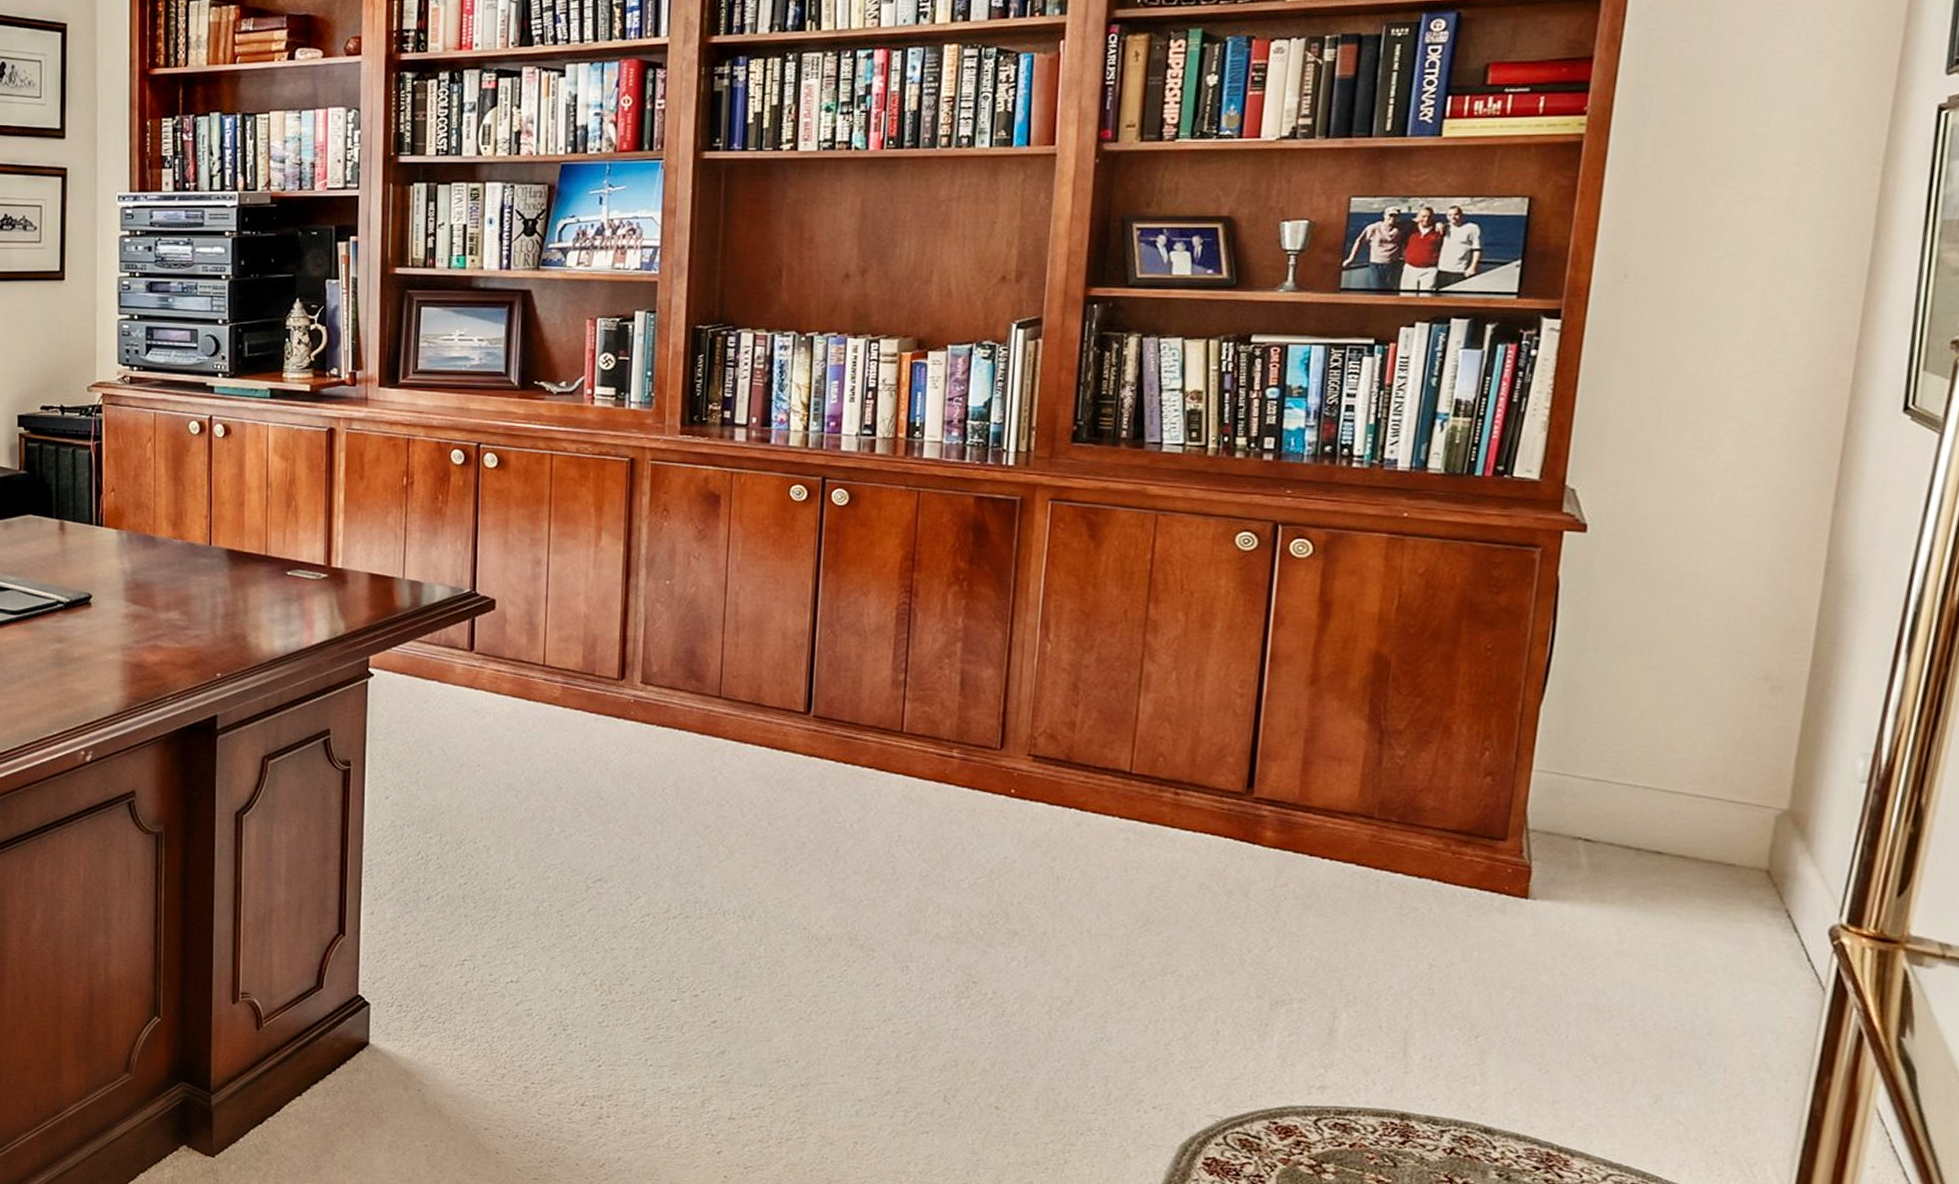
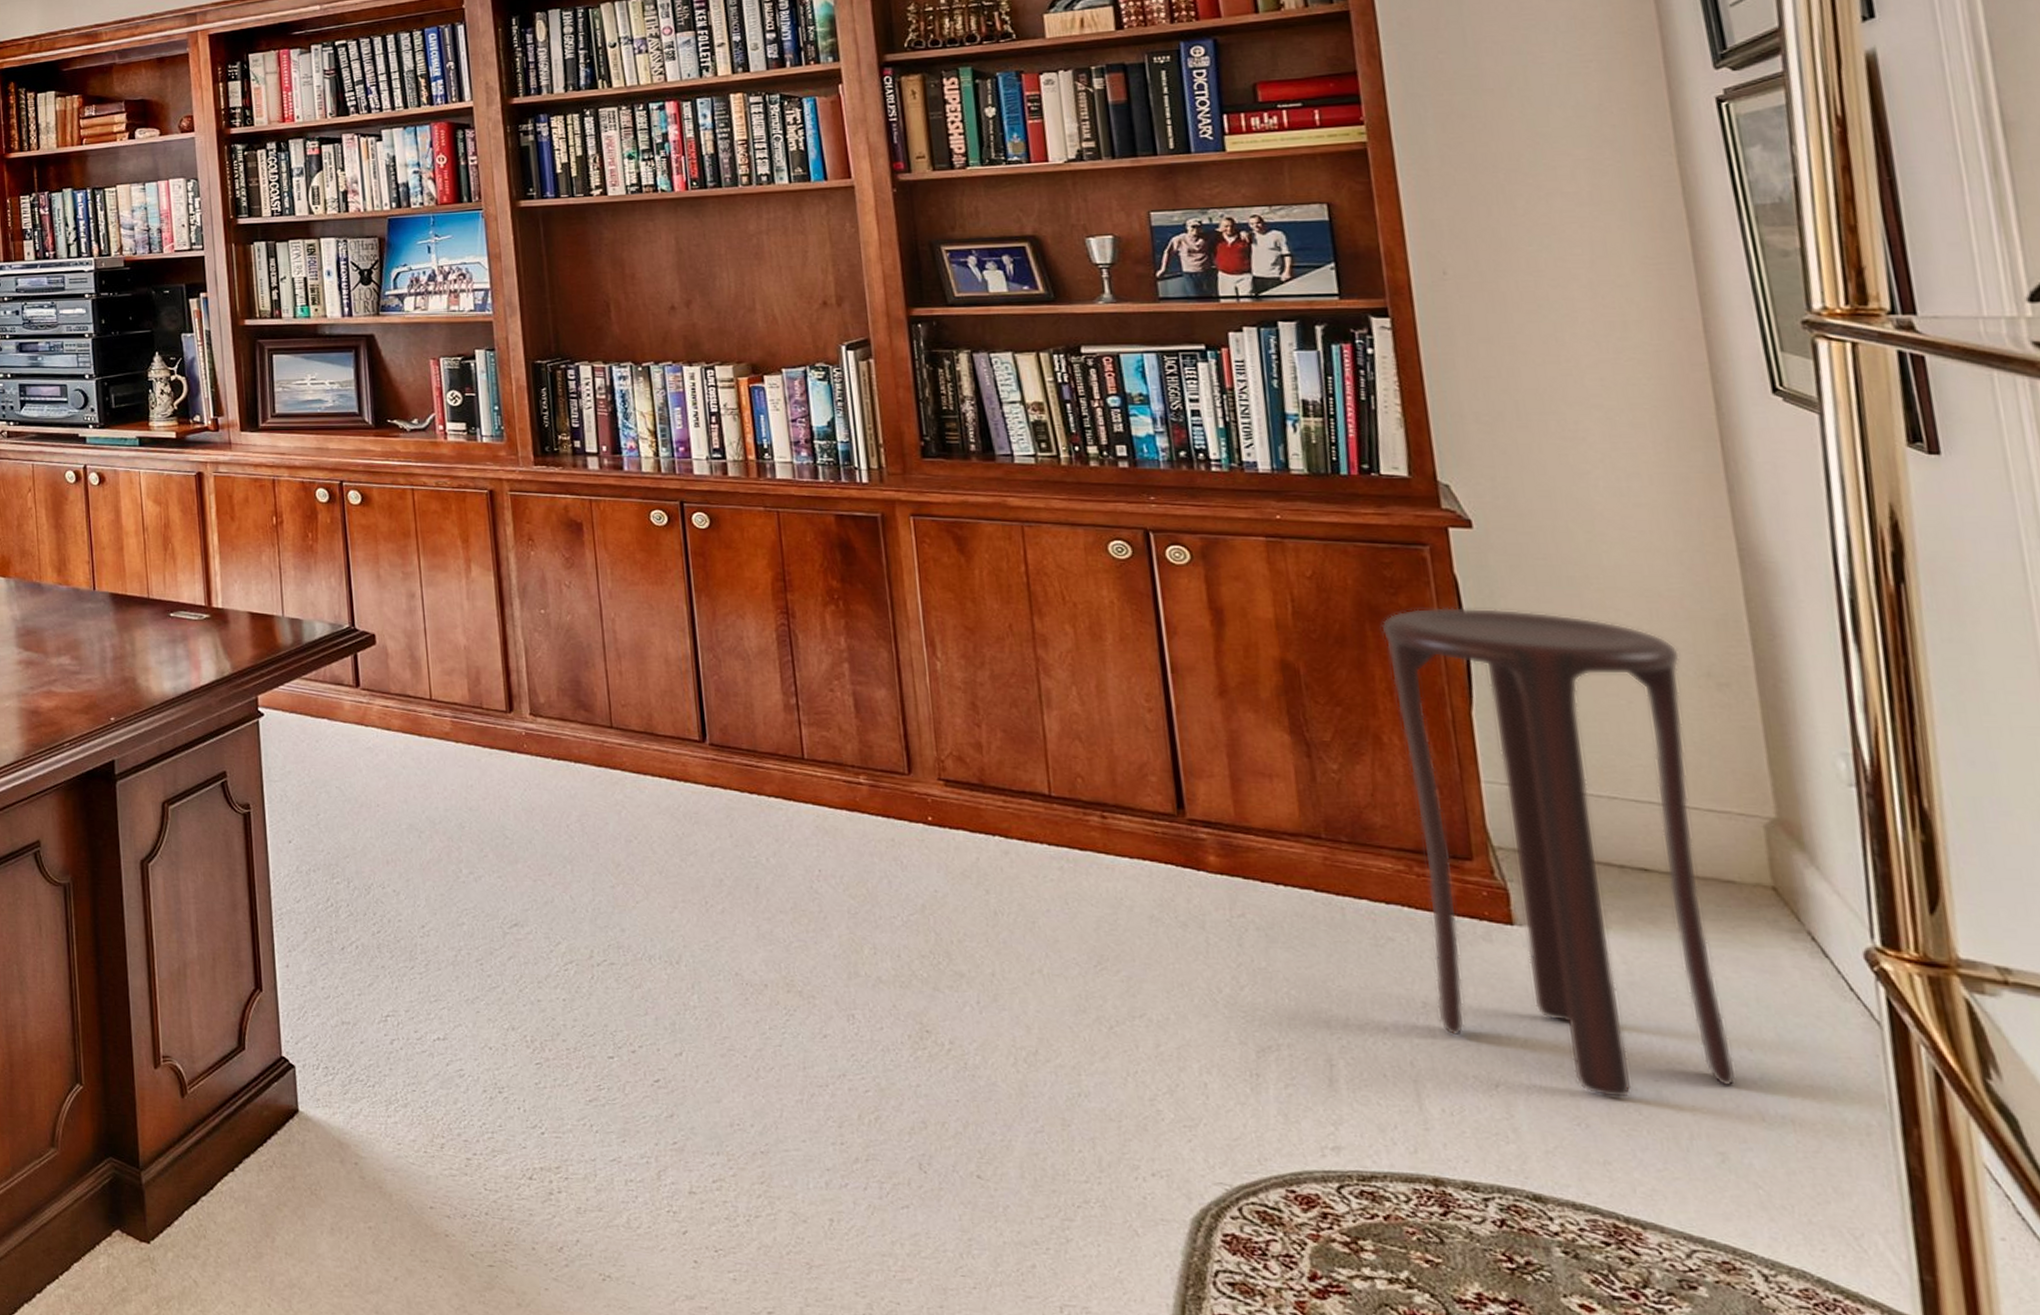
stool: none [1439,607,1746,1049] -> present [1381,608,1737,1099]

